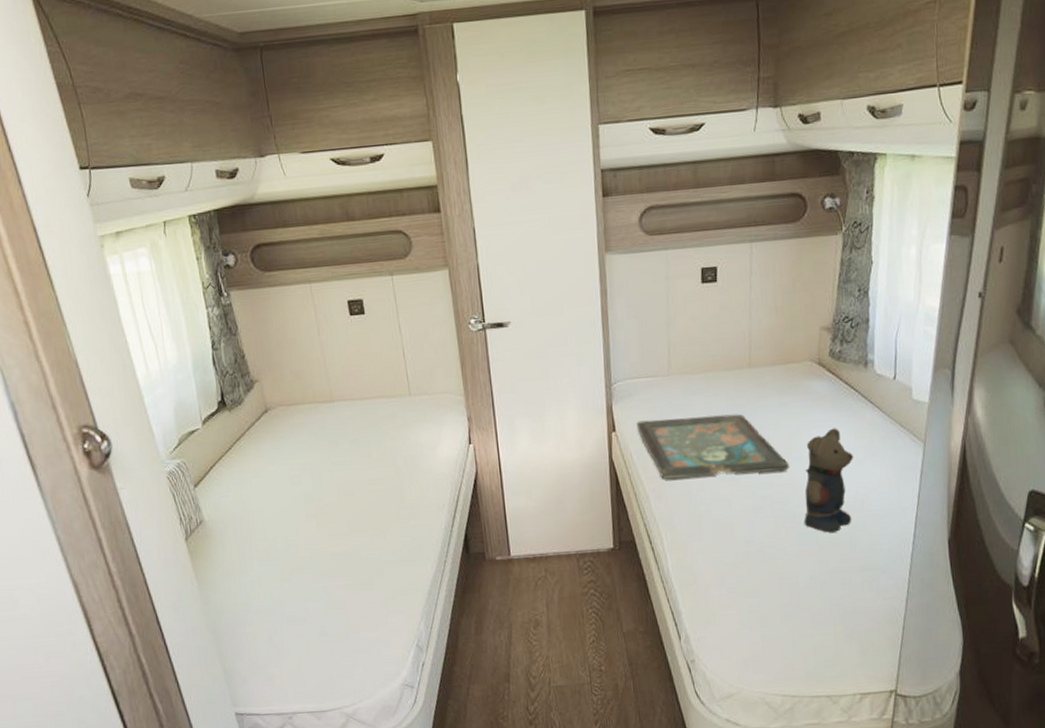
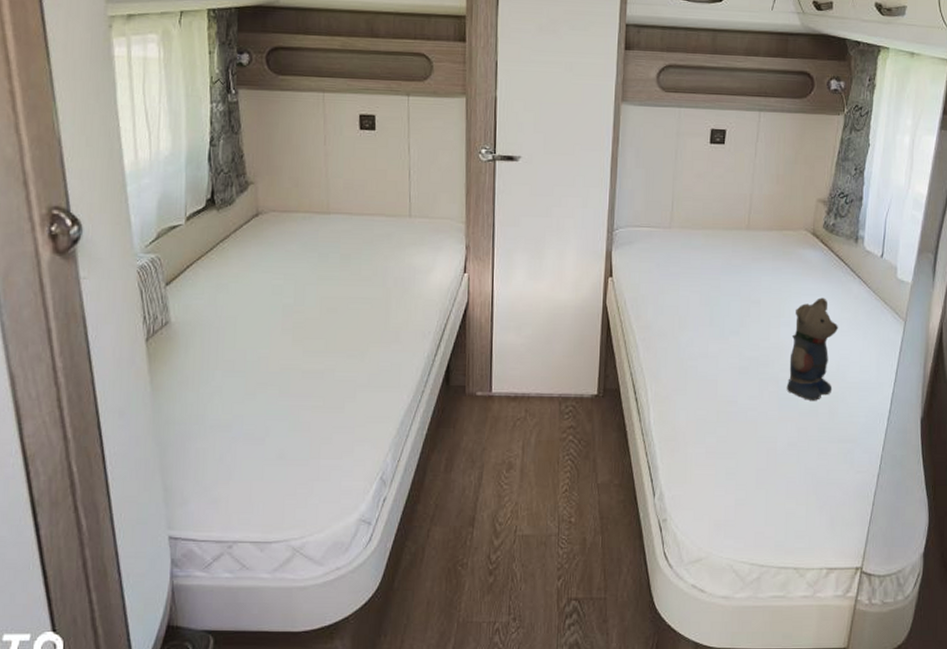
decorative tray: present [636,413,790,479] -> none [633,269,778,335]

